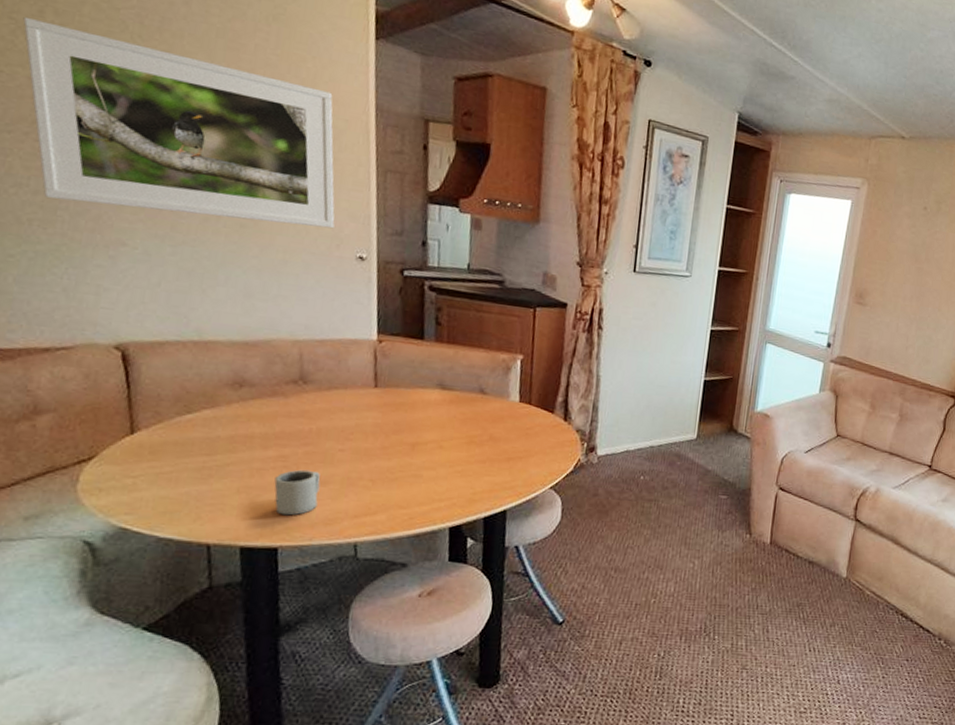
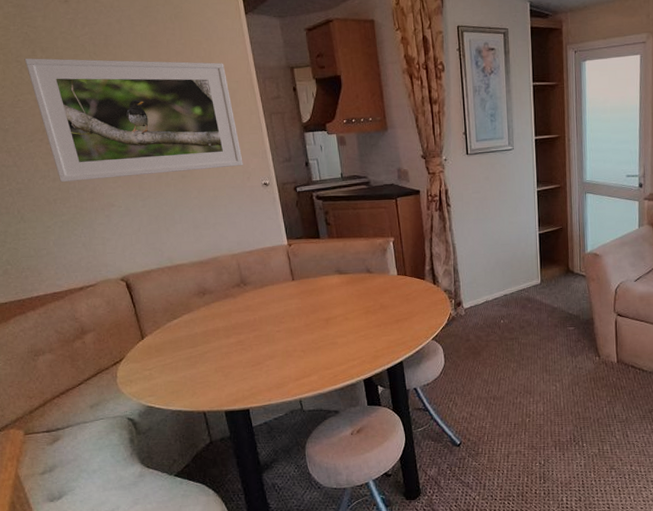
cup: present [274,469,321,516] -> none [238,349,270,385]

